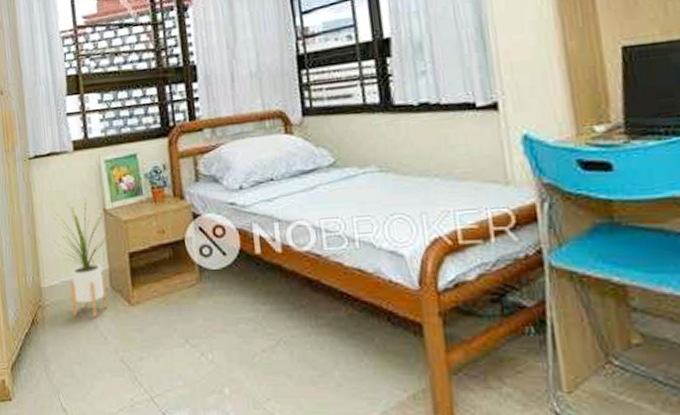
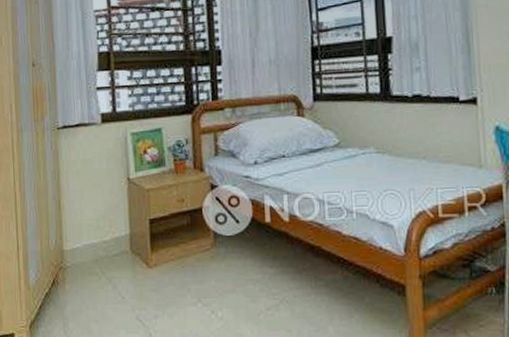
house plant: present [53,197,112,318] -> none [77,167,134,279]

